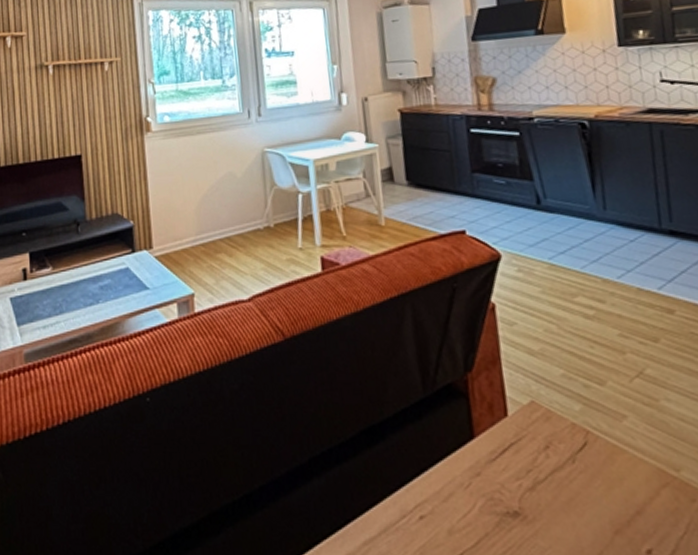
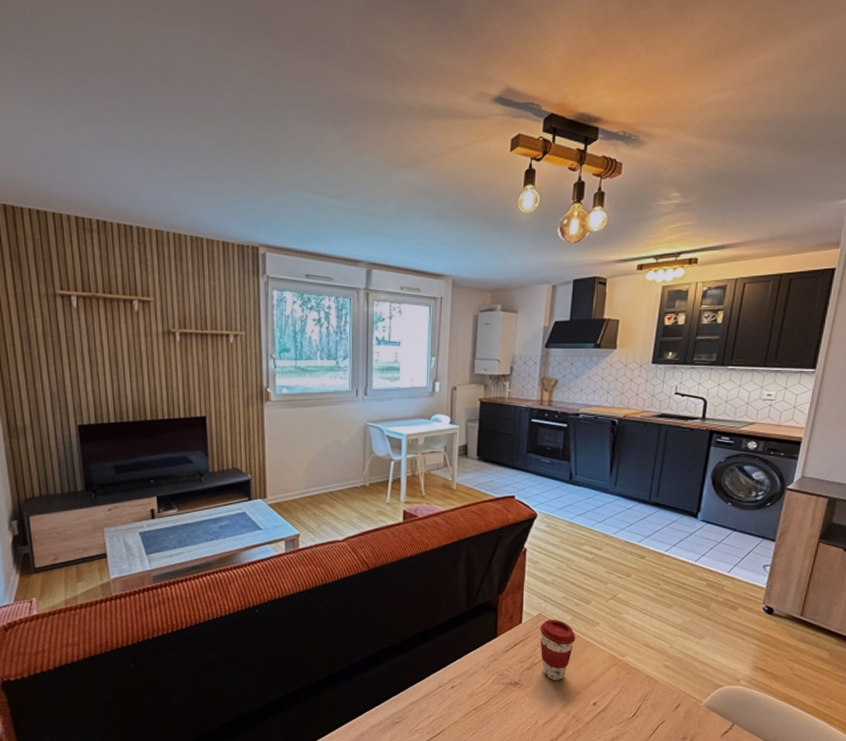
coffee cup: none [536,409,596,511] -> present [540,619,576,681]

